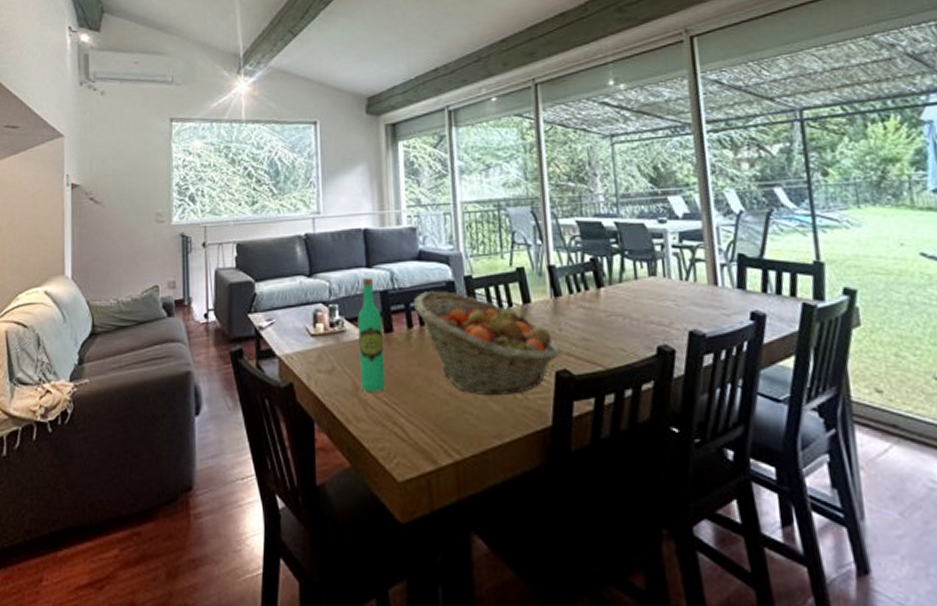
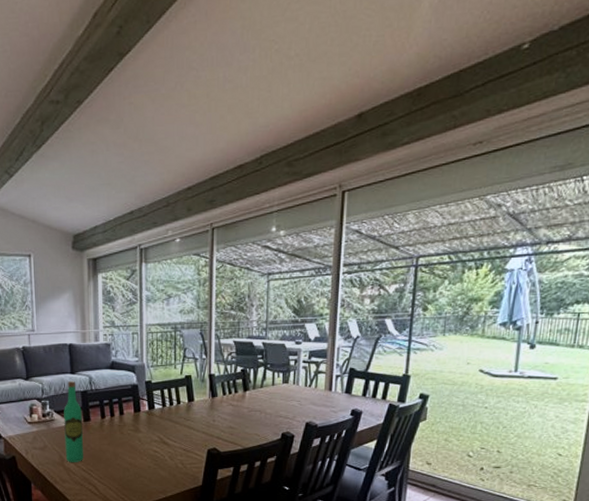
fruit basket: present [414,290,560,396] -> none [107,391,212,466]

